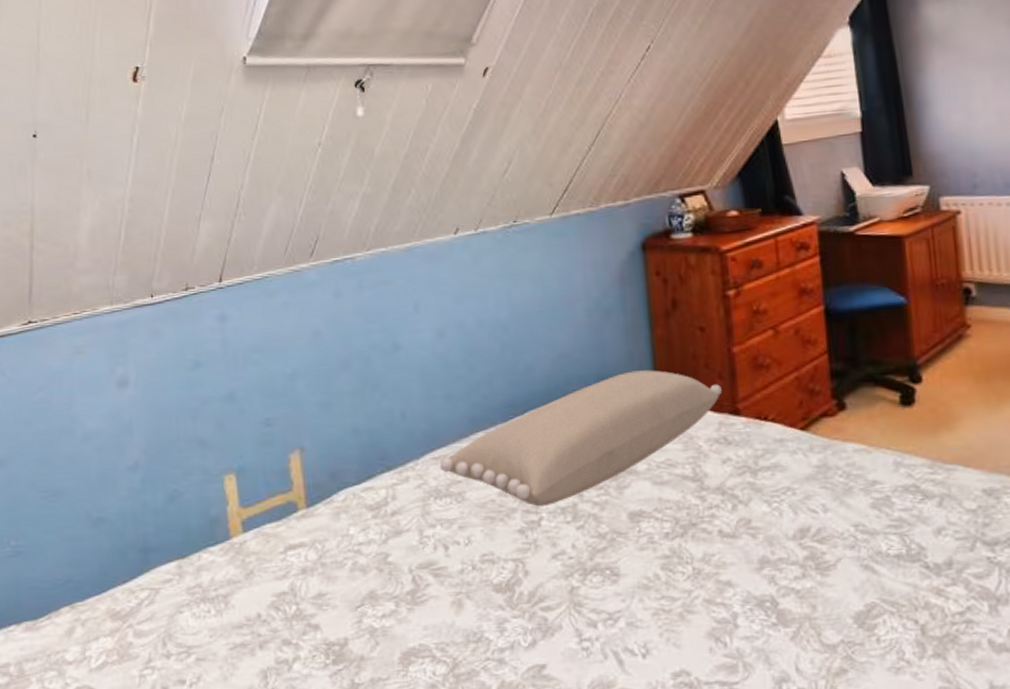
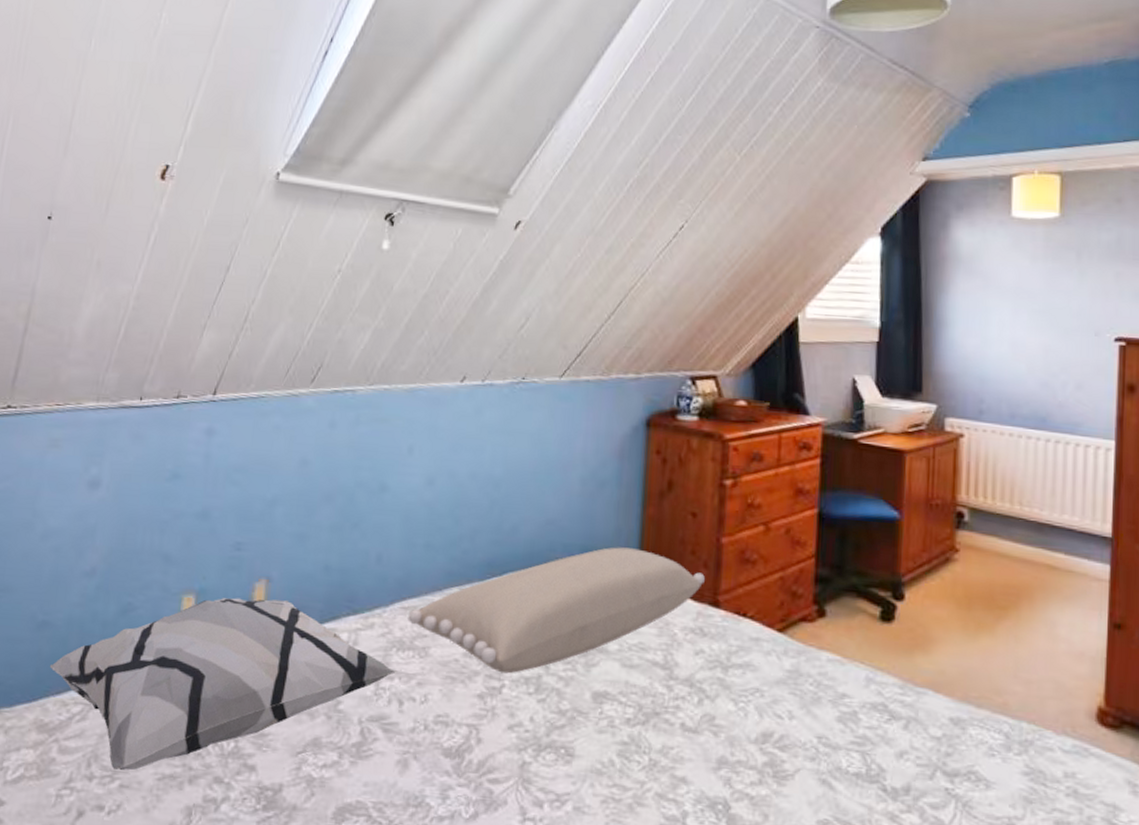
decorative pillow: none [111,466,439,646] -> present [49,597,398,771]

